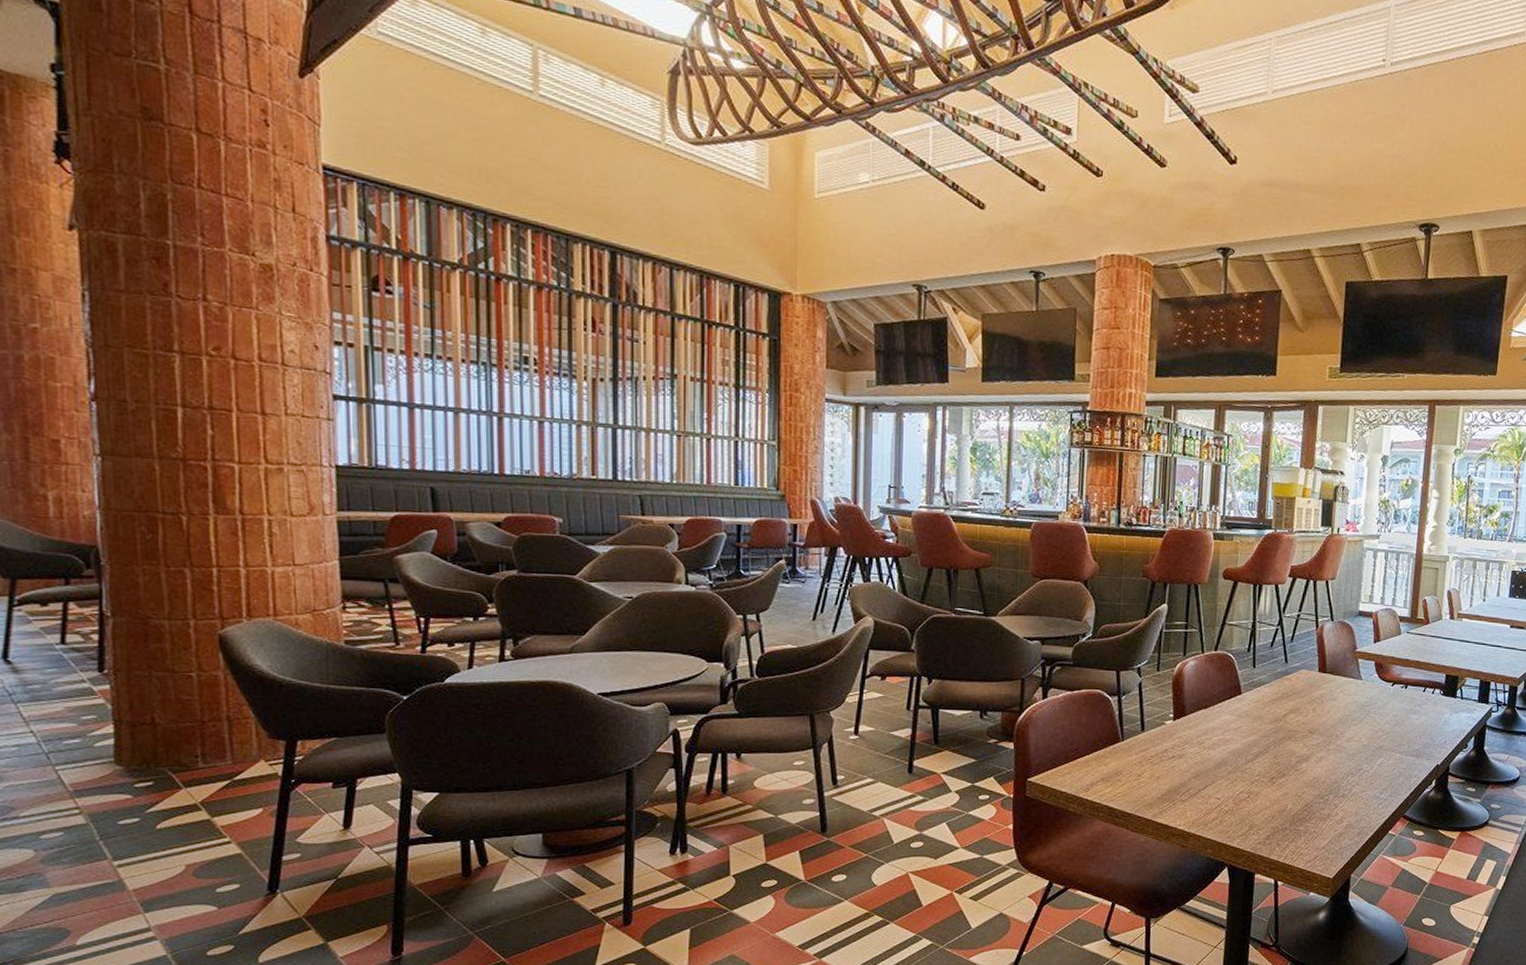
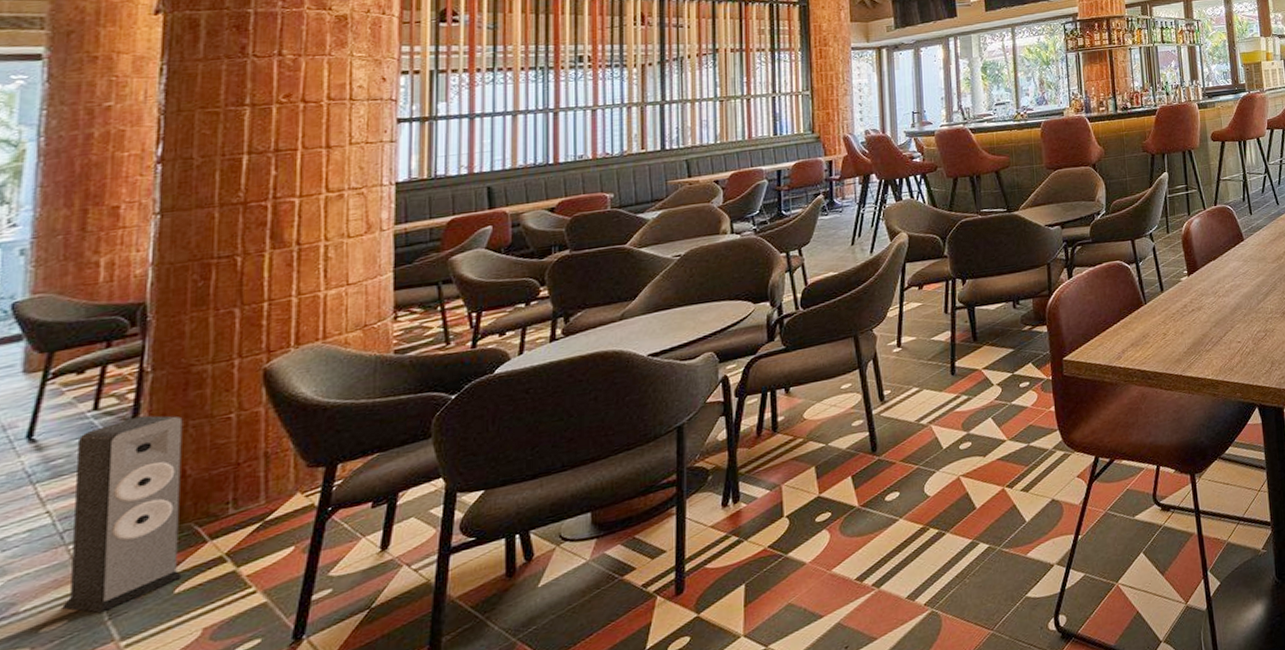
speaker: none [50,658,162,833] -> present [62,415,183,614]

